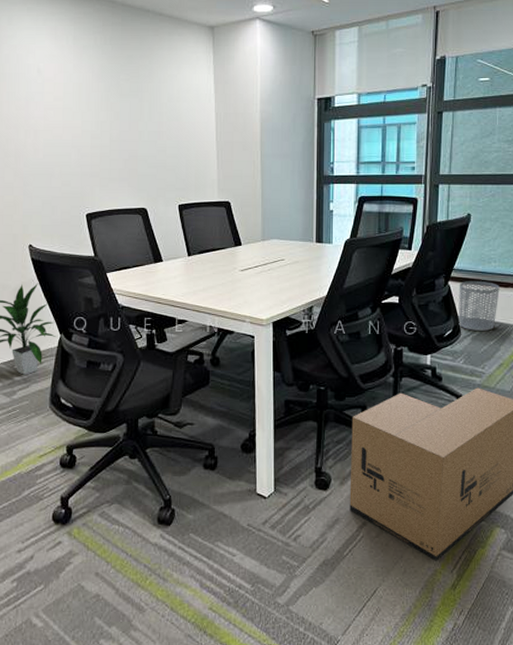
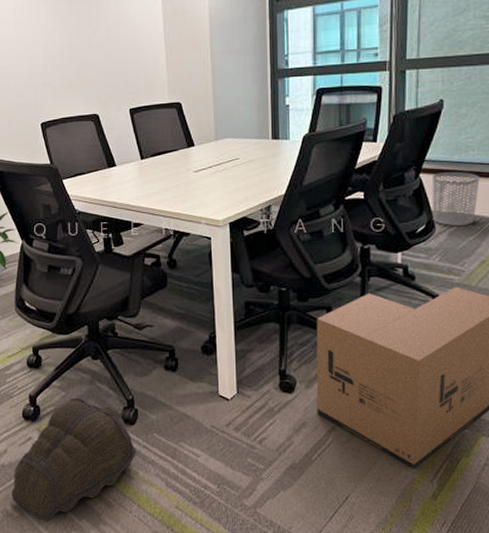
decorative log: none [36,498,171,631] -> present [11,397,136,522]

